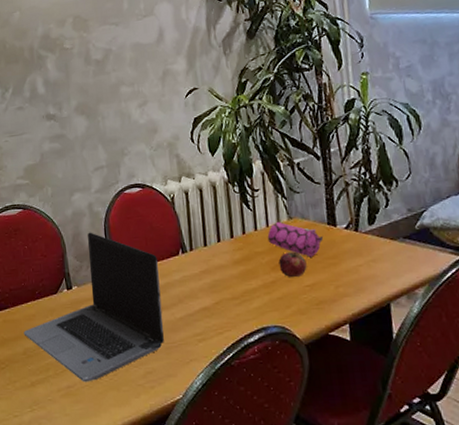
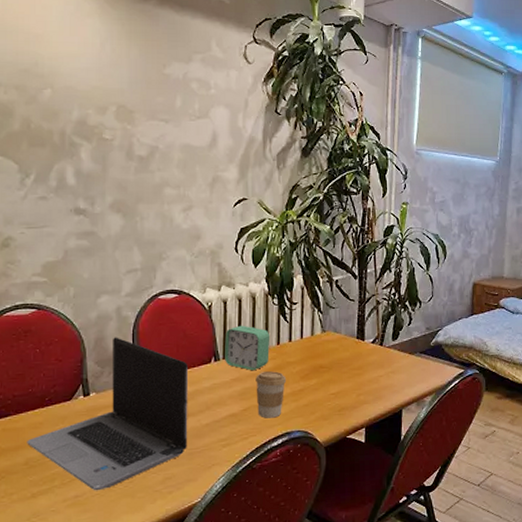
alarm clock: none [190,215,236,263] -> present [225,325,270,371]
coffee cup: none [224,262,257,312] -> present [256,371,287,419]
pencil case: present [267,221,324,257] -> none [300,333,352,368]
fruit: present [278,251,307,278] -> none [308,362,334,387]

